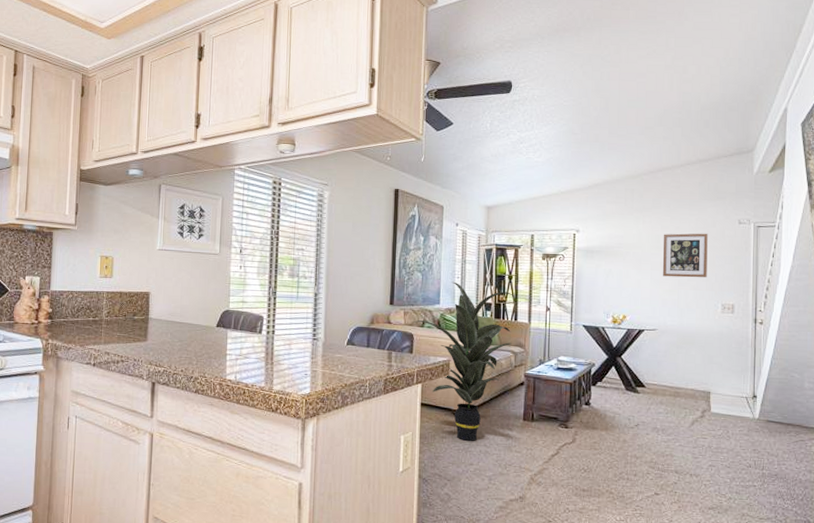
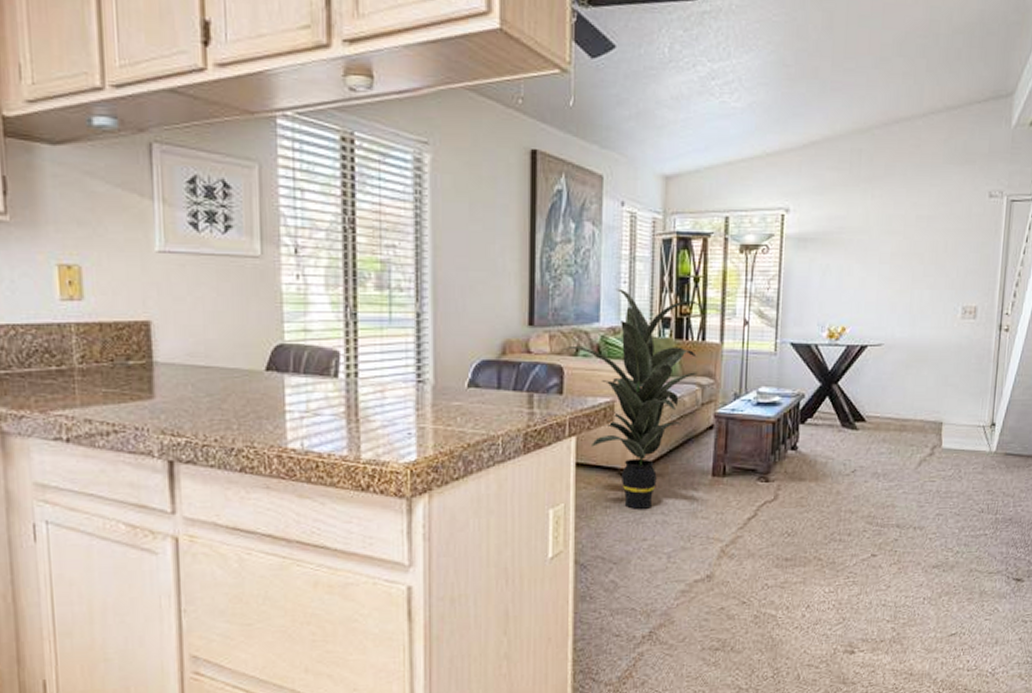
wall art: present [663,233,708,278] -> none [893,210,951,273]

